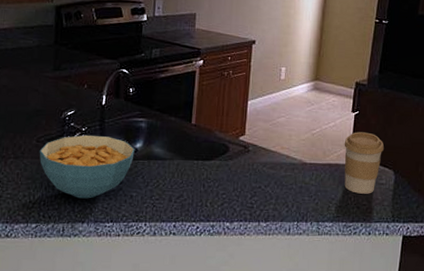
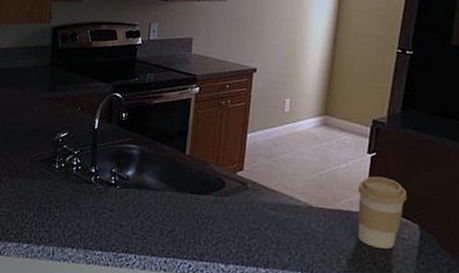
cereal bowl: present [39,134,135,199] -> none [32,158,126,224]

